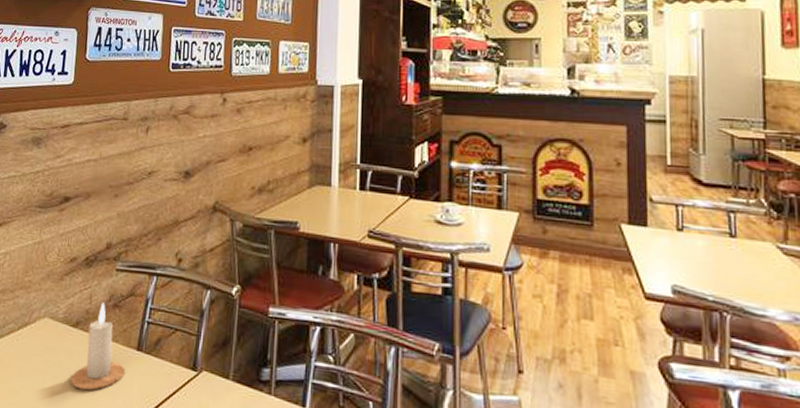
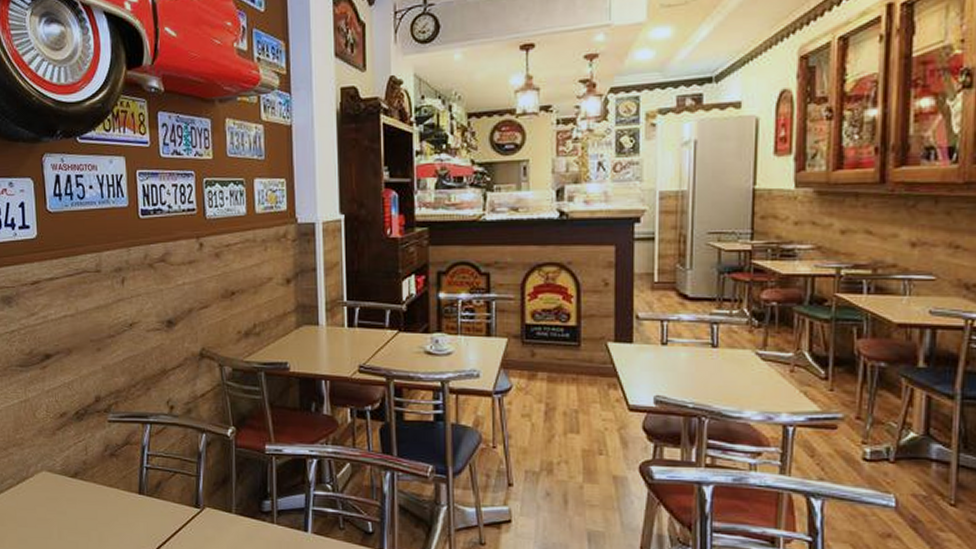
candle: present [70,302,126,391] -> none [76,453,130,534]

